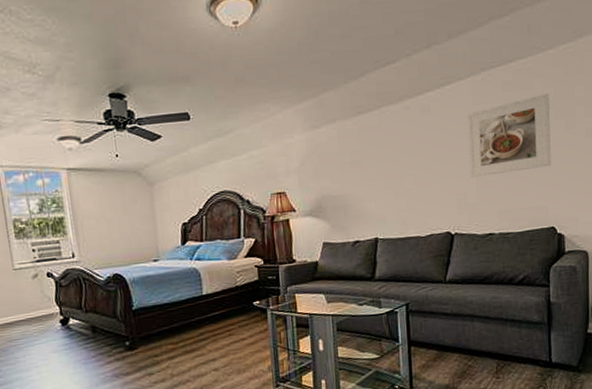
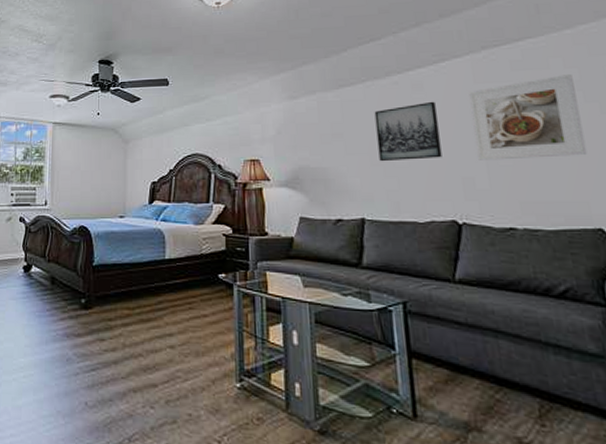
wall art: none [388,124,443,185] -> present [374,101,442,162]

